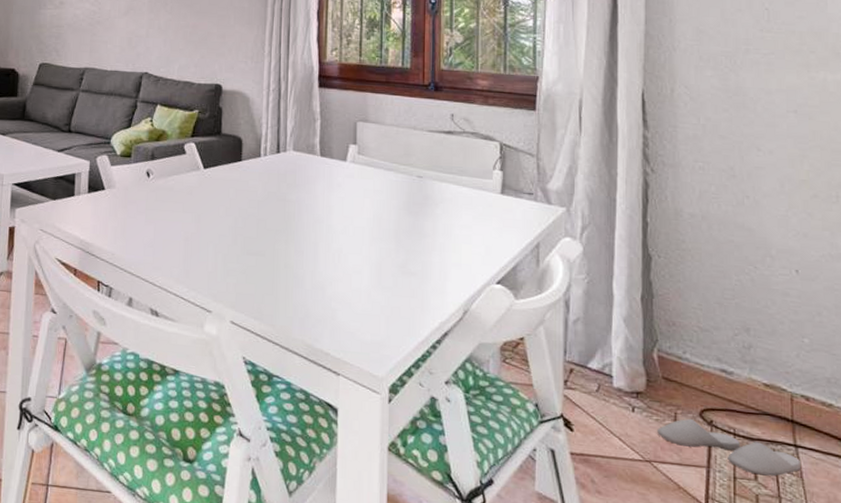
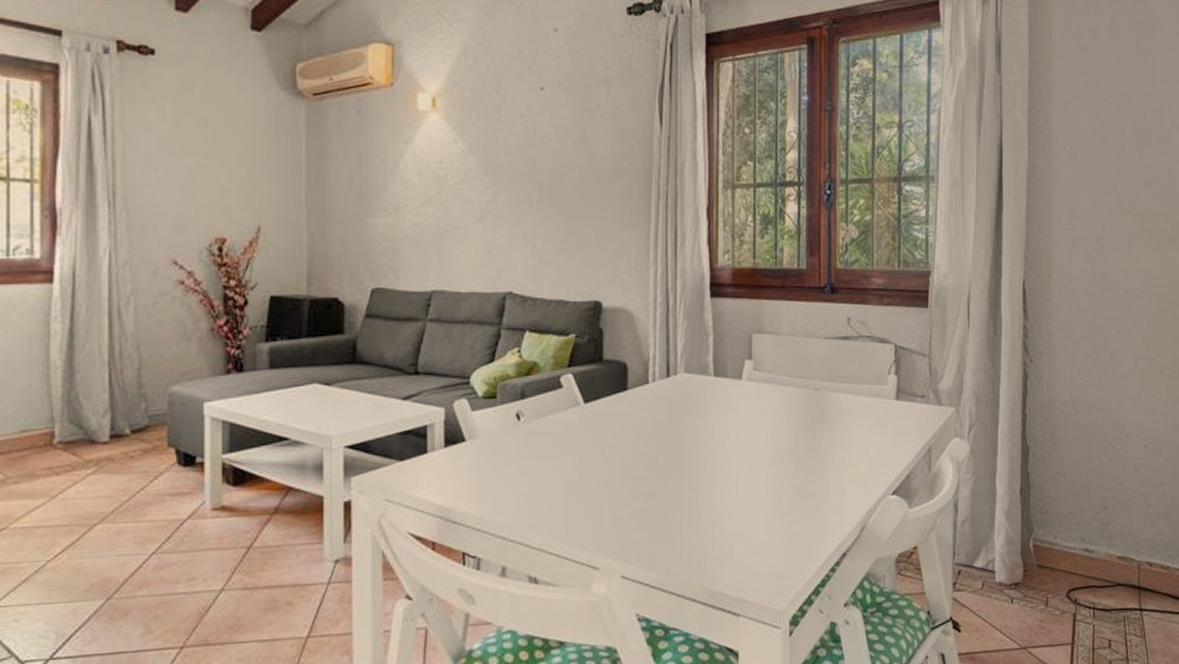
slippers: present [656,418,802,476] -> none [1031,600,1145,642]

